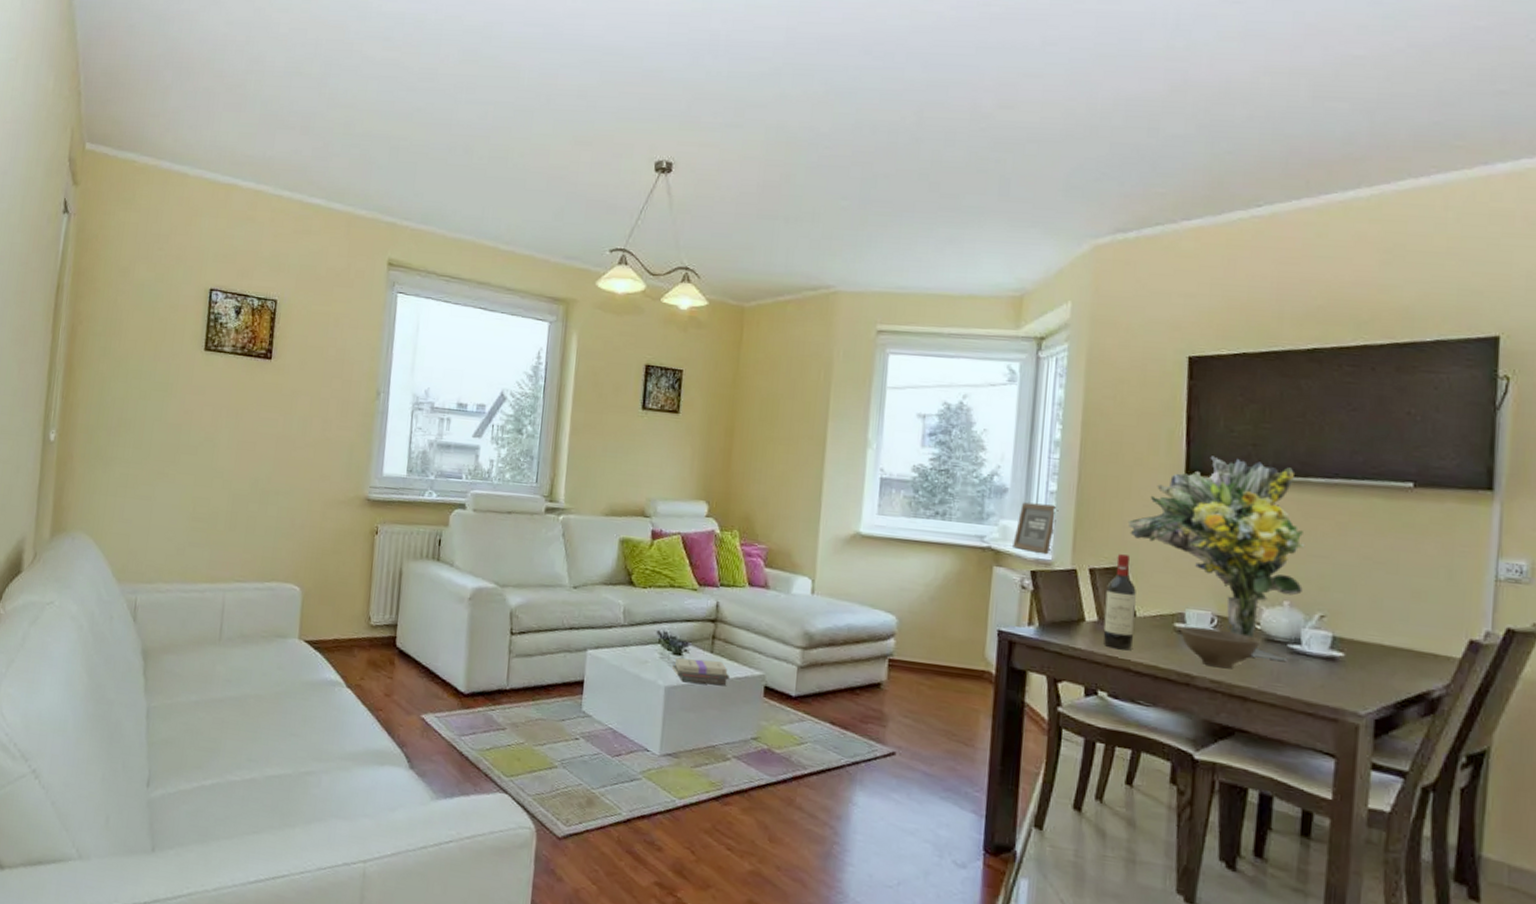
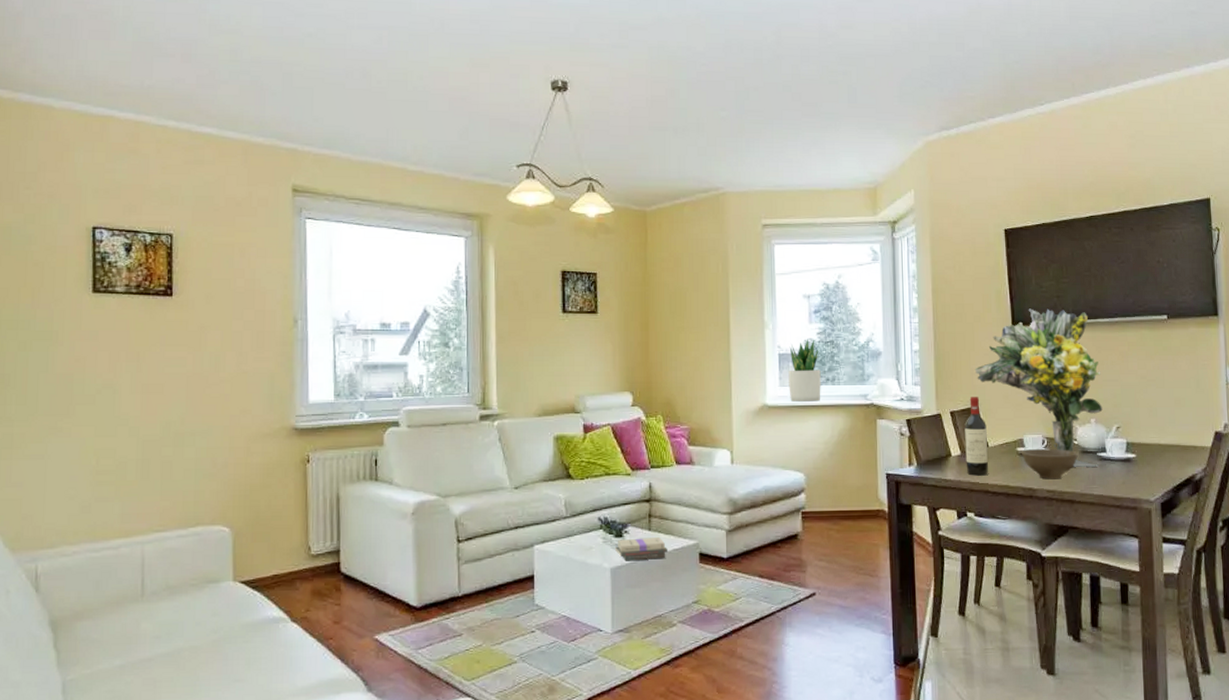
planter: none [888,464,930,537] -> present [788,339,821,403]
picture frame: present [1013,502,1059,555] -> none [890,362,922,405]

